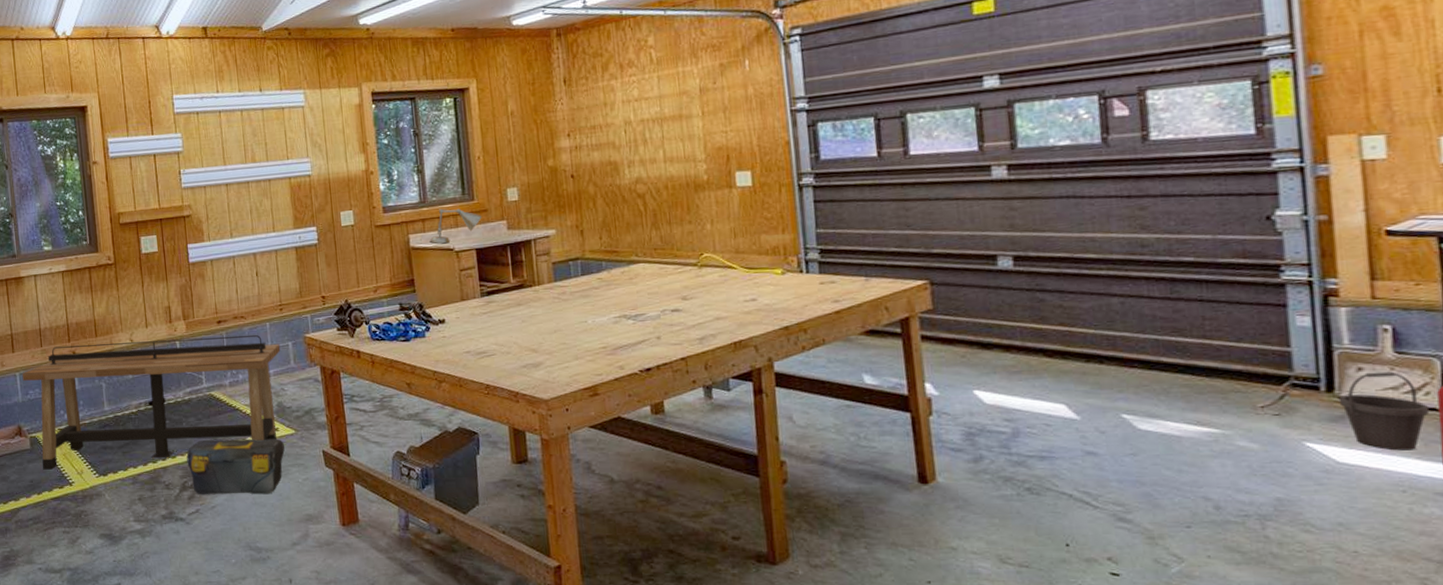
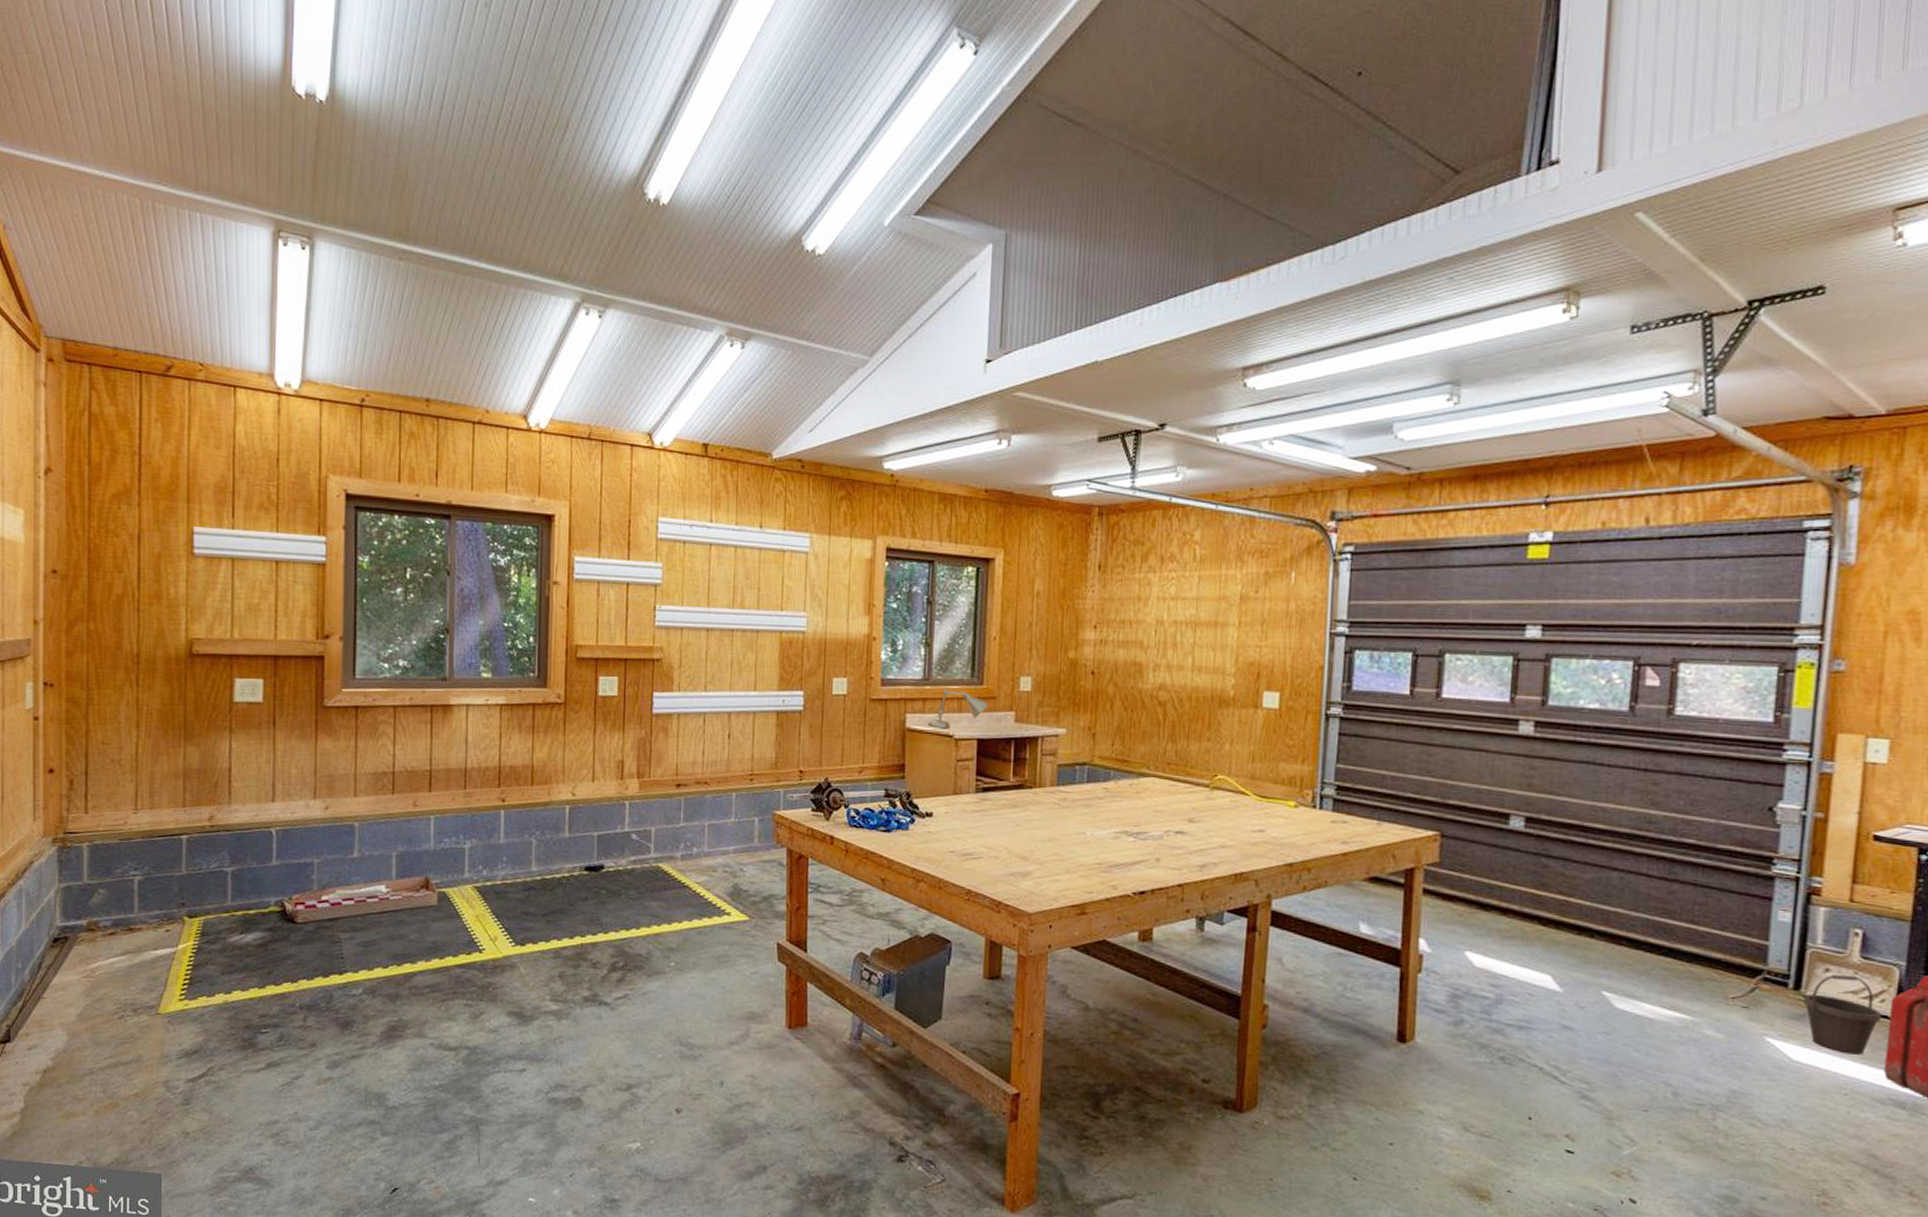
workbench: present [22,334,281,470] -> none [437,790,745,935]
toolbox: present [186,438,285,495] -> none [621,917,735,986]

